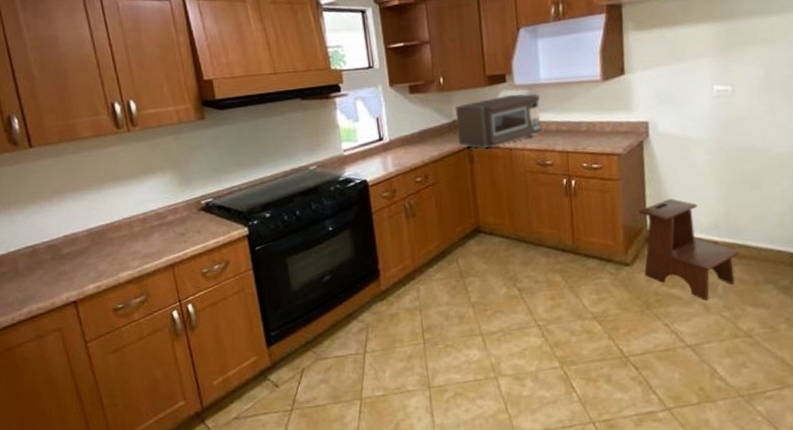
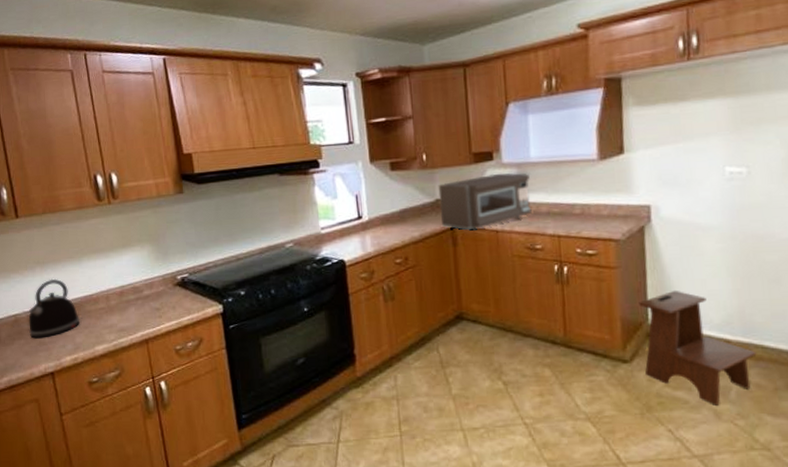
kettle: none [47,207,102,269] -> present [28,278,79,339]

